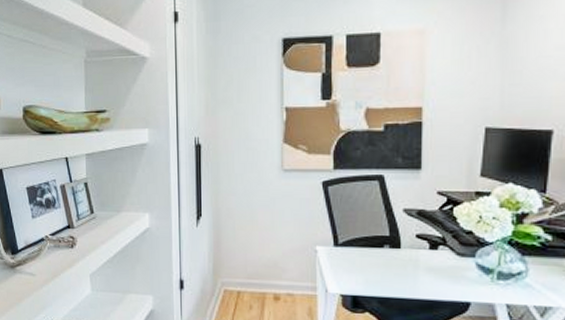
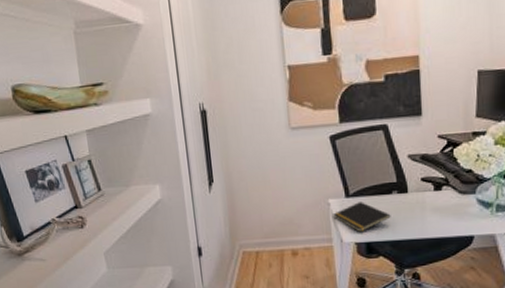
notepad: none [320,252,381,285] -> present [333,202,391,233]

